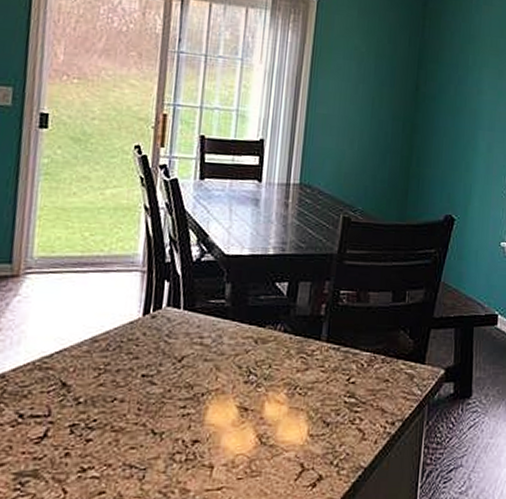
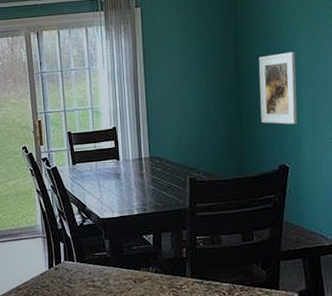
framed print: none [433,86,479,171] -> present [258,52,298,125]

